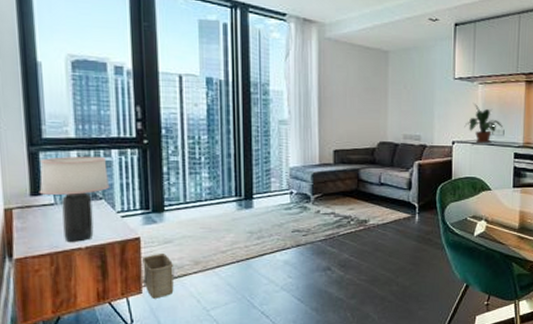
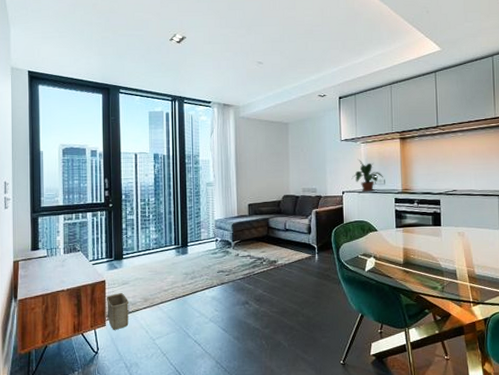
table lamp: present [39,156,110,242] -> none [37,218,85,286]

